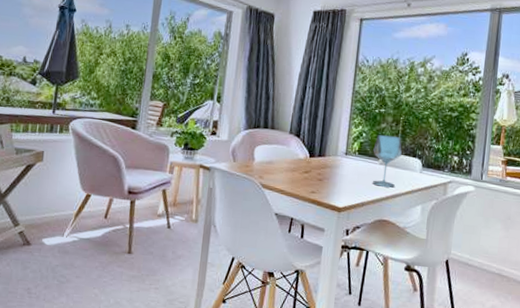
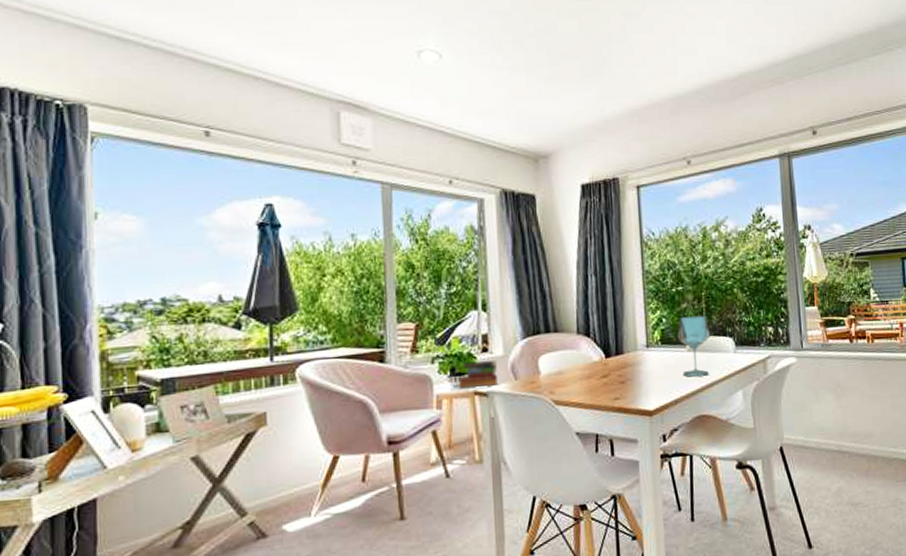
books: none [189,141,222,163] -> present [459,361,498,388]

